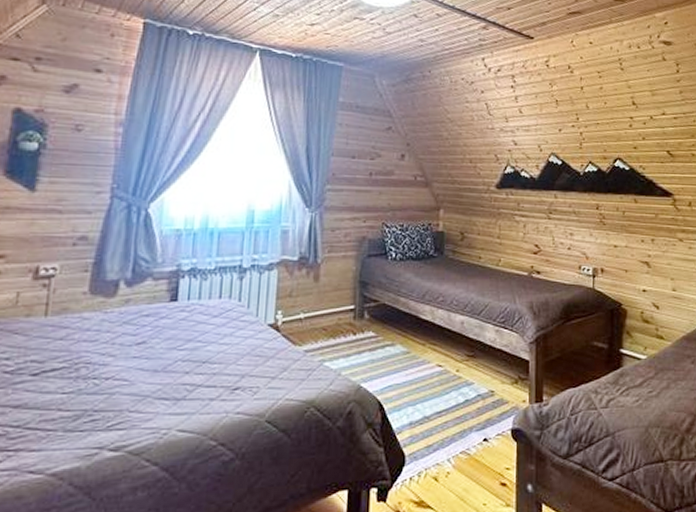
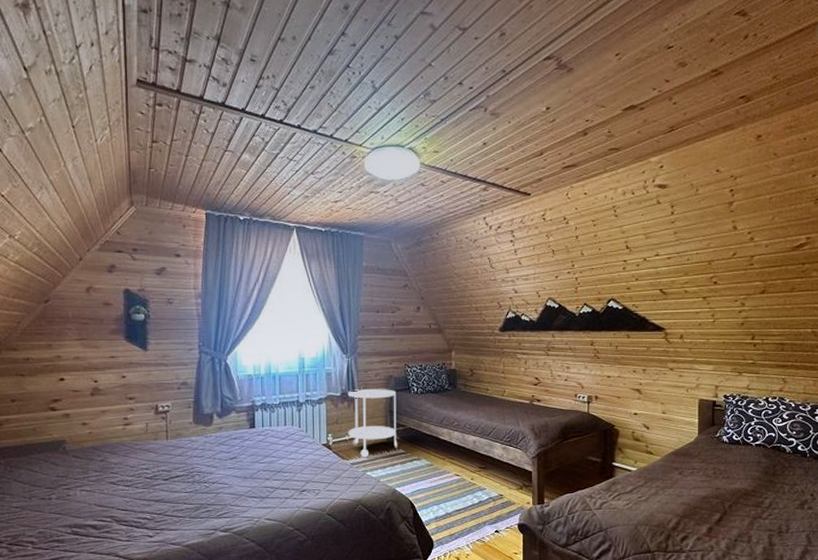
side table: none [303,253,370,343] -> present [347,389,398,458]

